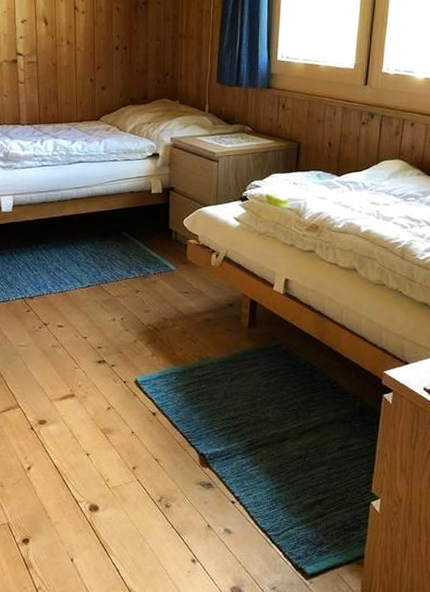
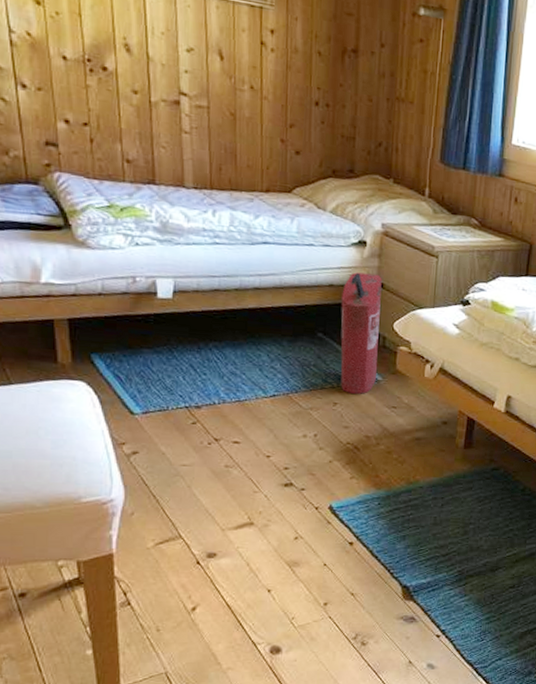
fire extinguisher: none [140,180,173,283] -> present [340,272,382,395]

